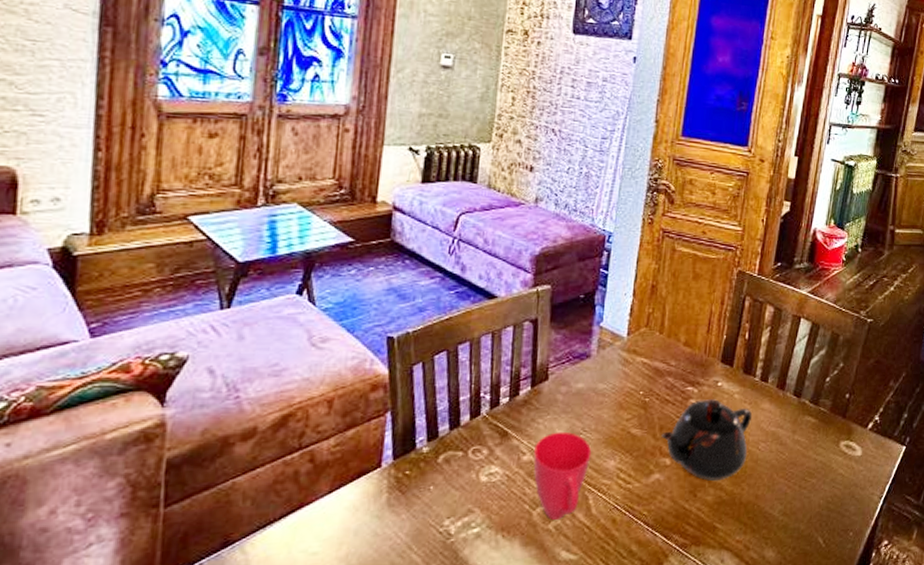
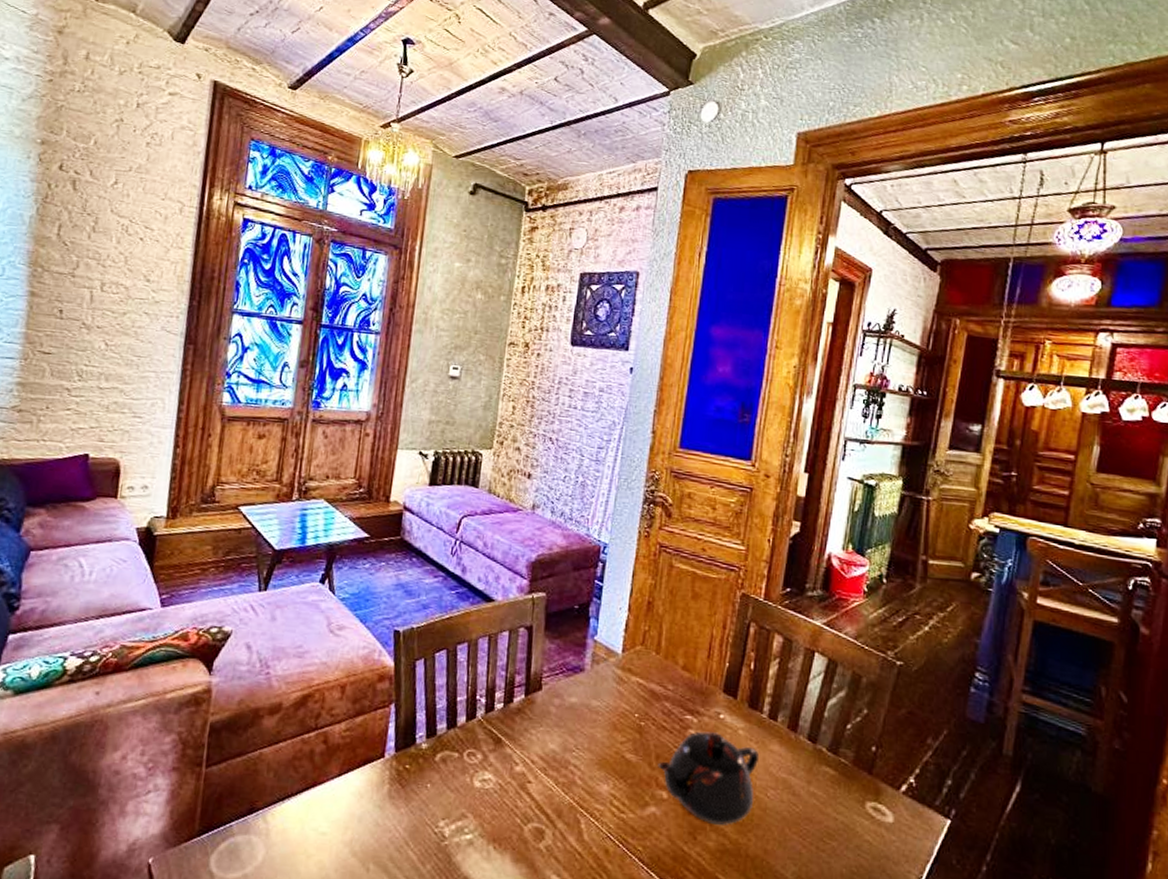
mug: present [533,431,592,520] -> none [526,745,584,840]

